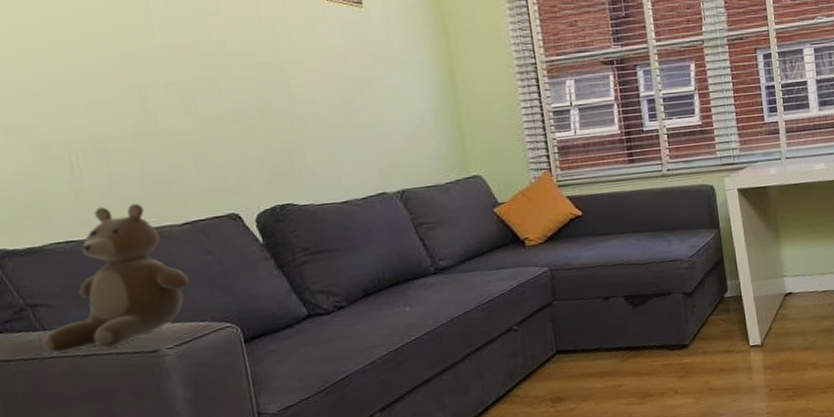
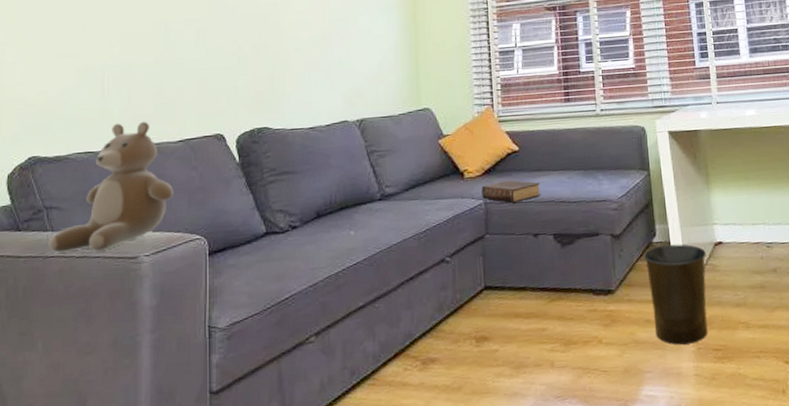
book: none [545,245,608,269] -> present [481,180,540,203]
waste bin: none [715,297,779,389] -> present [643,244,708,345]

